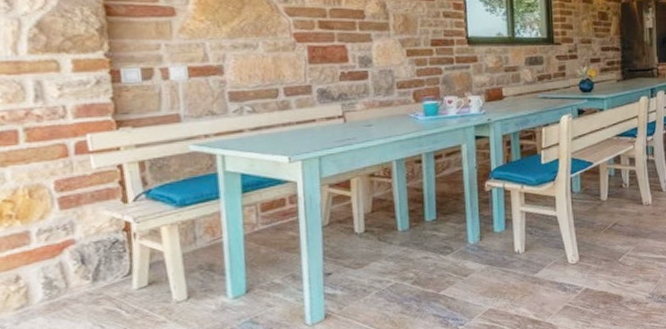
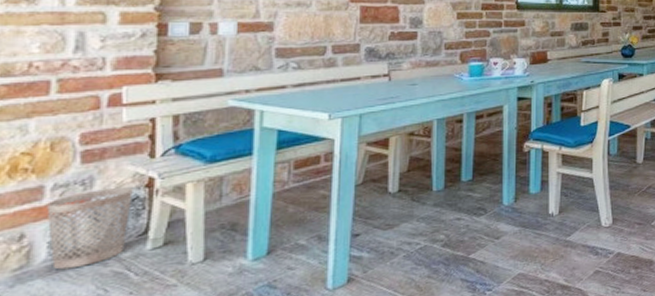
wastebasket: none [35,231,113,309] -> present [46,186,133,270]

